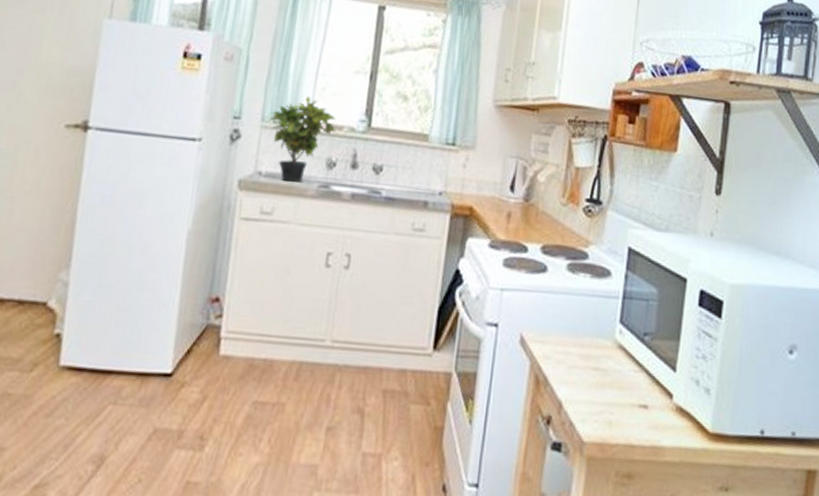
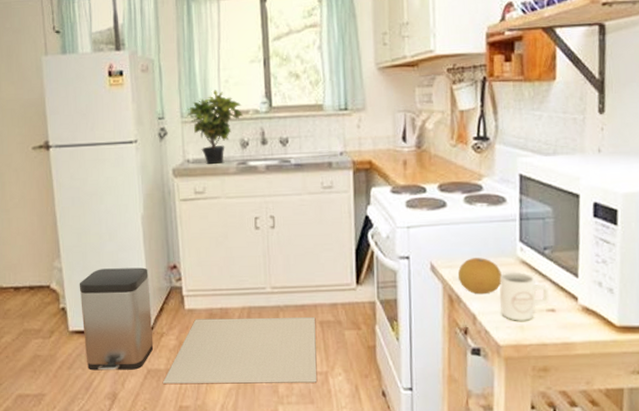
pedal bin: none [73,289,182,427] -> present [79,267,154,371]
door mat: none [170,369,379,467] -> present [162,317,318,385]
fruit: none [548,335,596,379] -> present [457,258,502,295]
mug: none [590,356,645,416] -> present [499,271,550,321]

